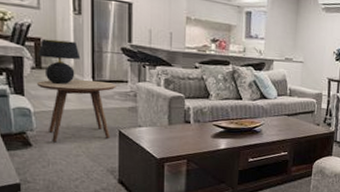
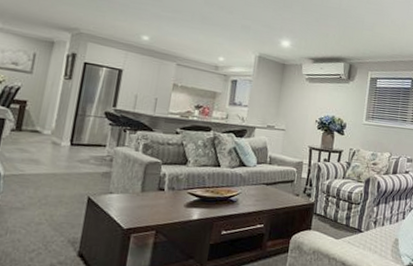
side table: present [37,79,116,143] -> none [13,142,94,209]
table lamp: present [38,38,81,85] -> none [20,101,63,148]

